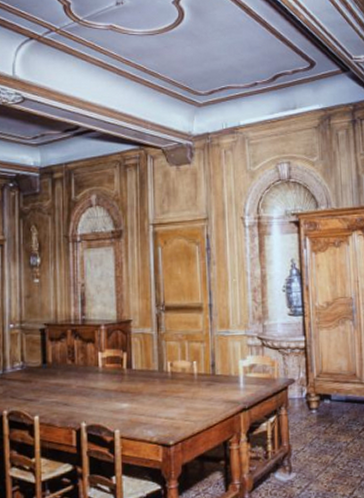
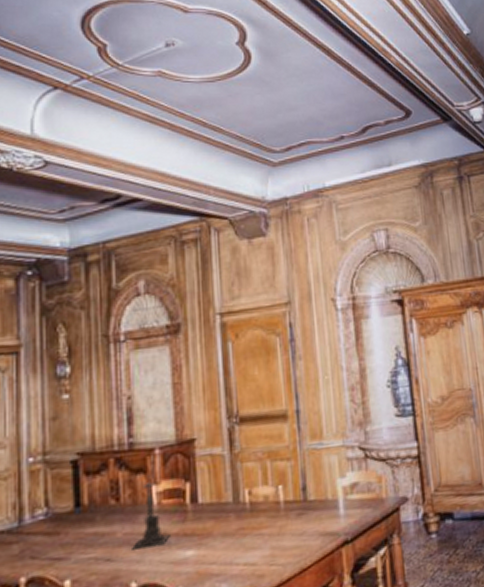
candle holder: none [83,345,111,399] -> present [132,475,170,550]

